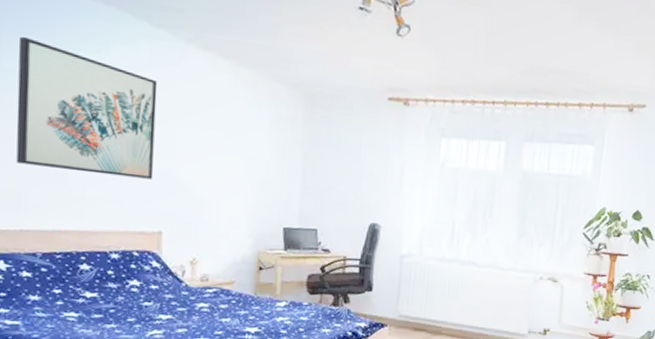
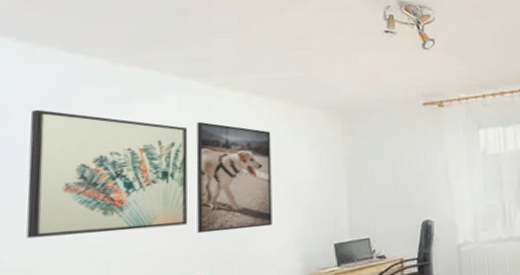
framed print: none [160,76,235,197] -> present [196,121,272,234]

